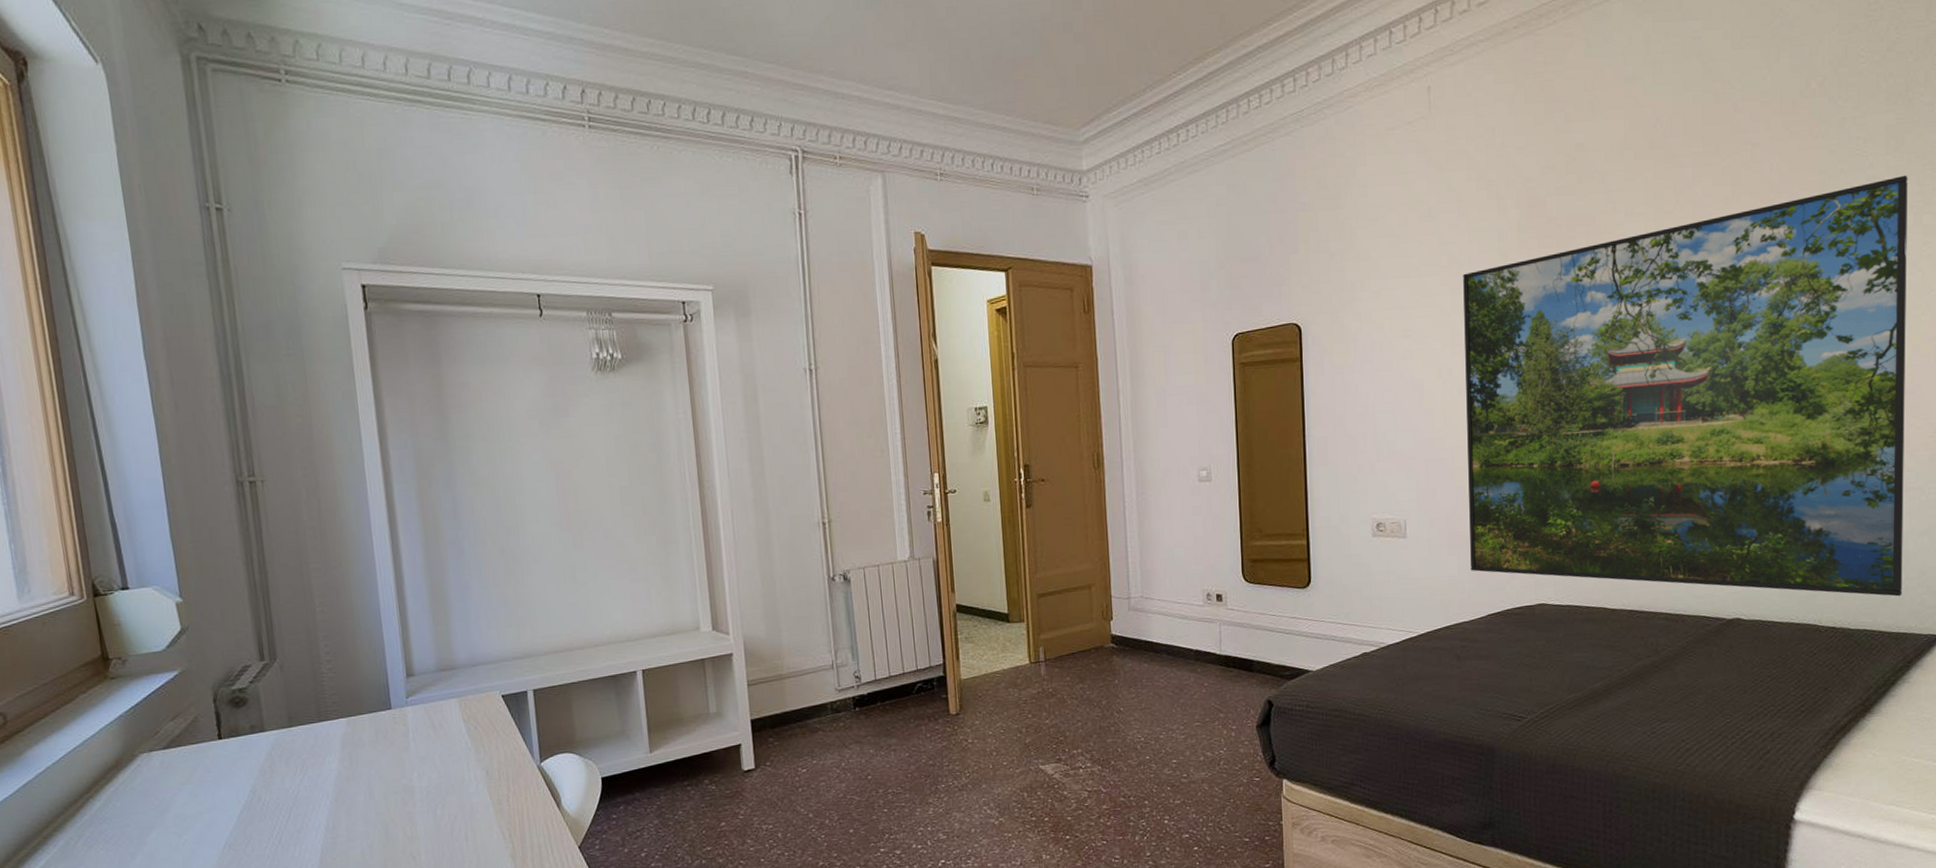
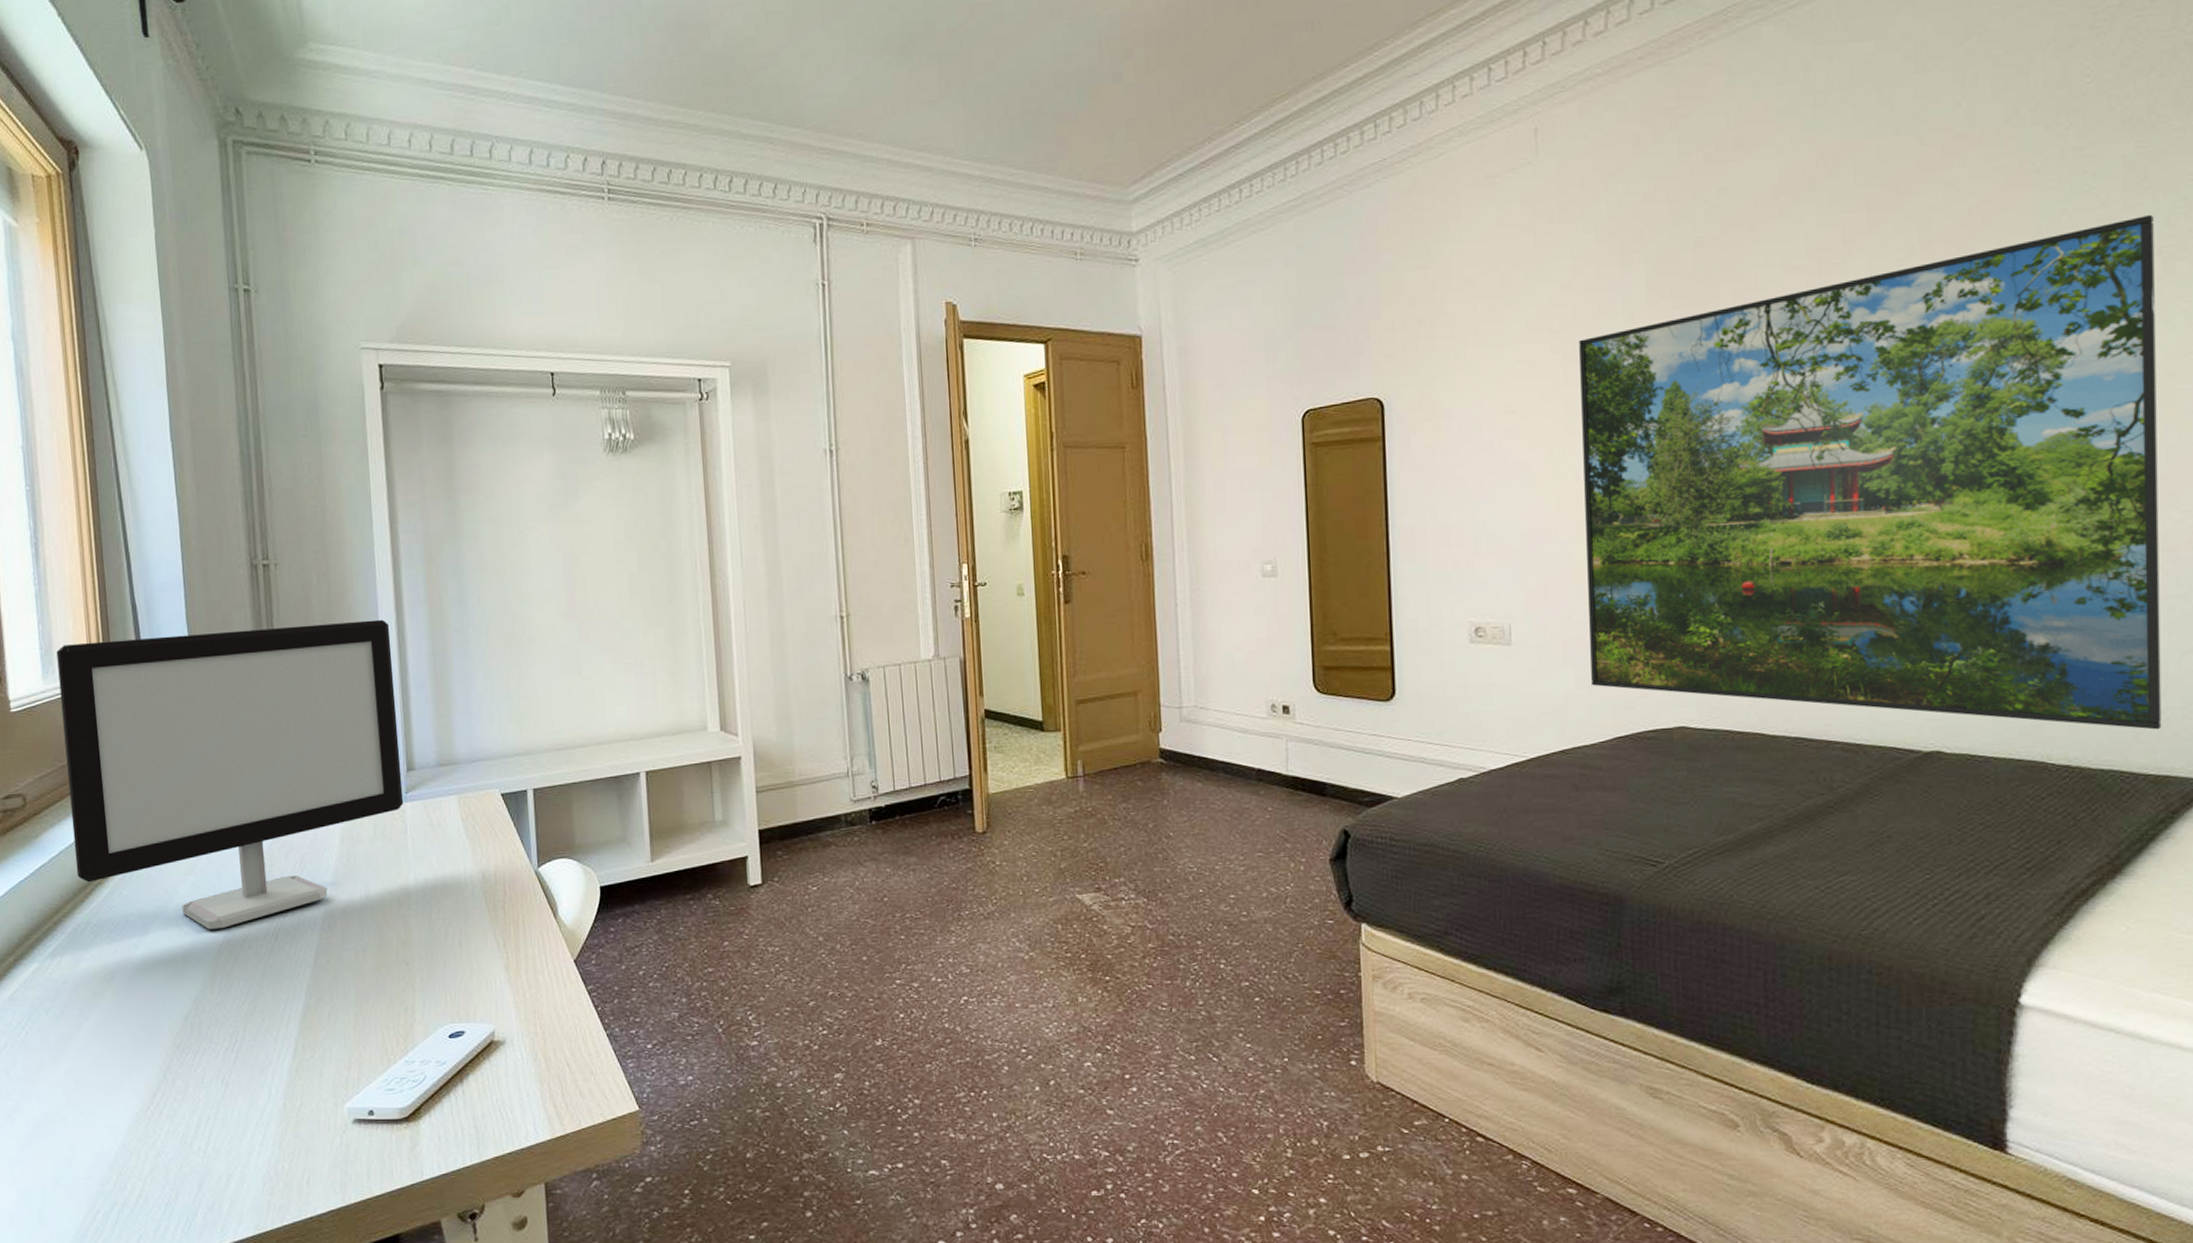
computer monitor: none [31,533,405,836] -> present [56,619,404,930]

